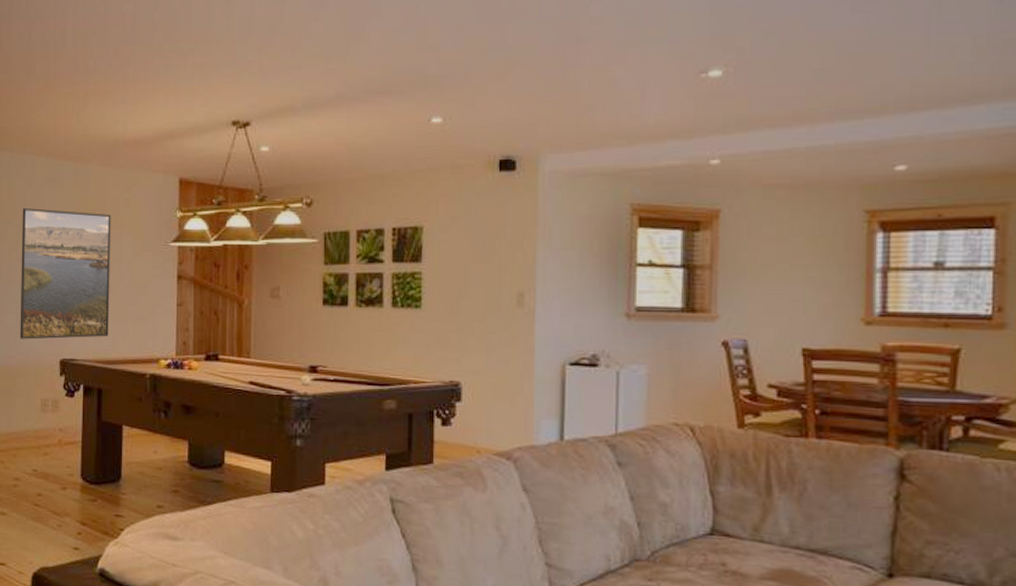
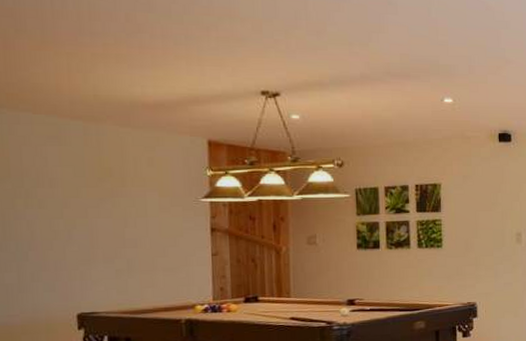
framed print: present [20,208,111,340] -> none [18,166,135,297]

